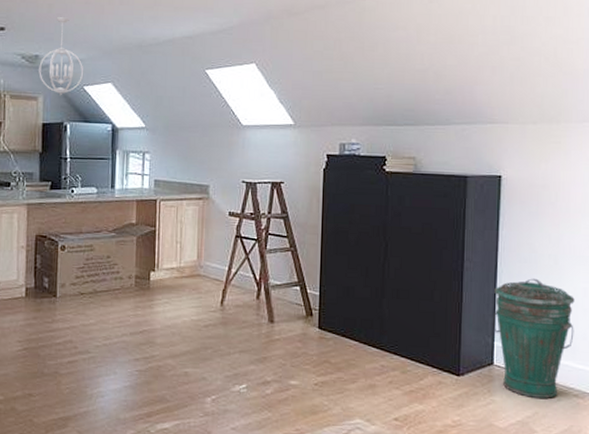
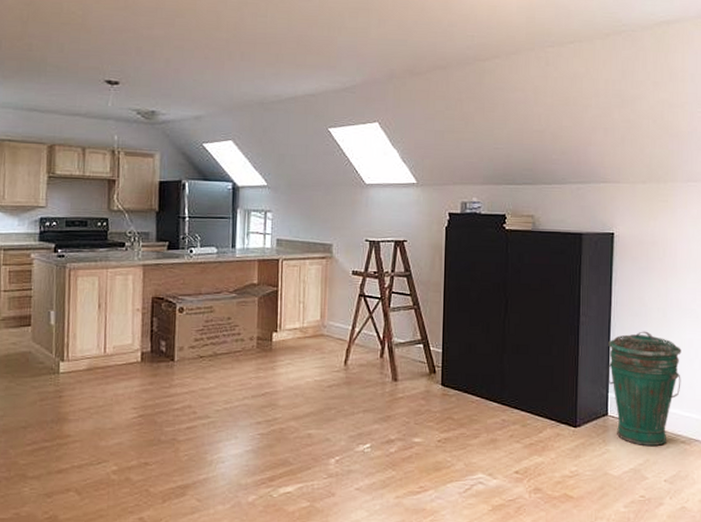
chandelier: present [39,17,84,96] -> none [155,72,204,153]

